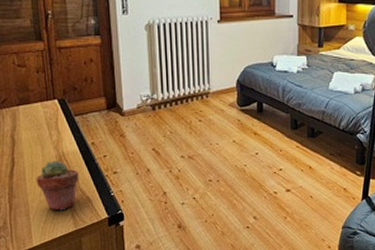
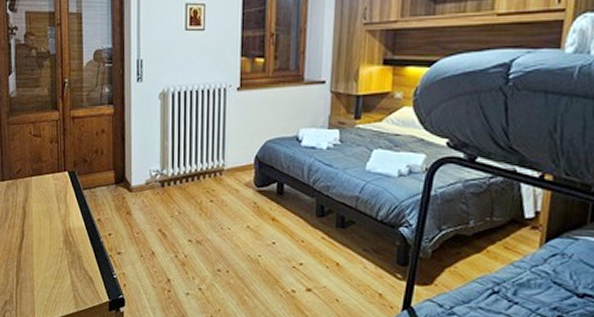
potted succulent: present [36,160,79,211] -> none [42,236,83,289]

